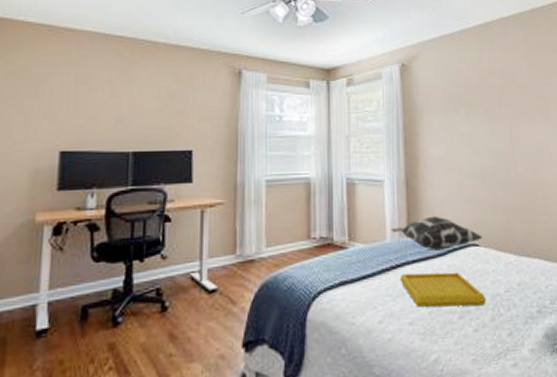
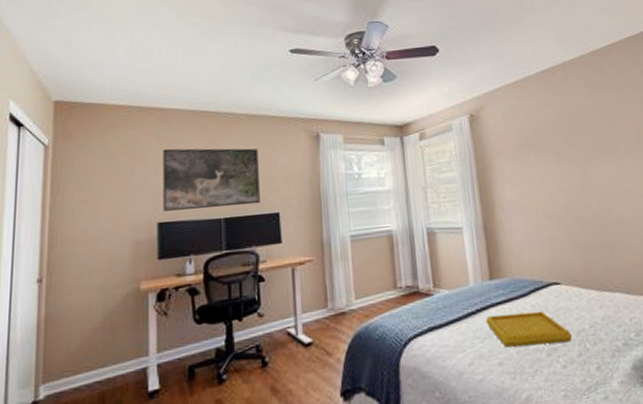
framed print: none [67,73,175,140] -> present [163,148,260,211]
decorative pillow: present [390,216,483,251] -> none [472,258,563,292]

